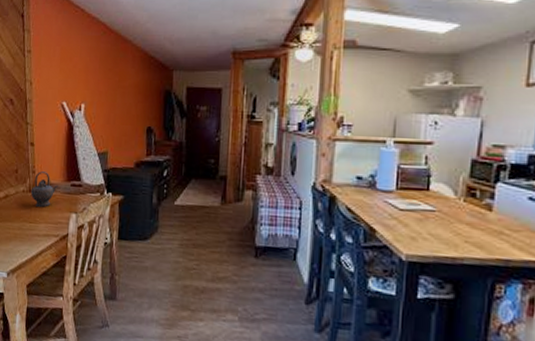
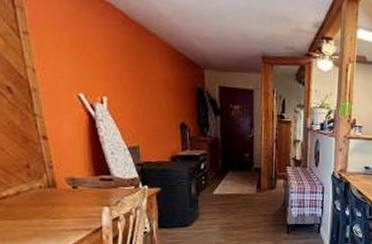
teapot: present [30,171,58,207] -> none [50,166,84,202]

